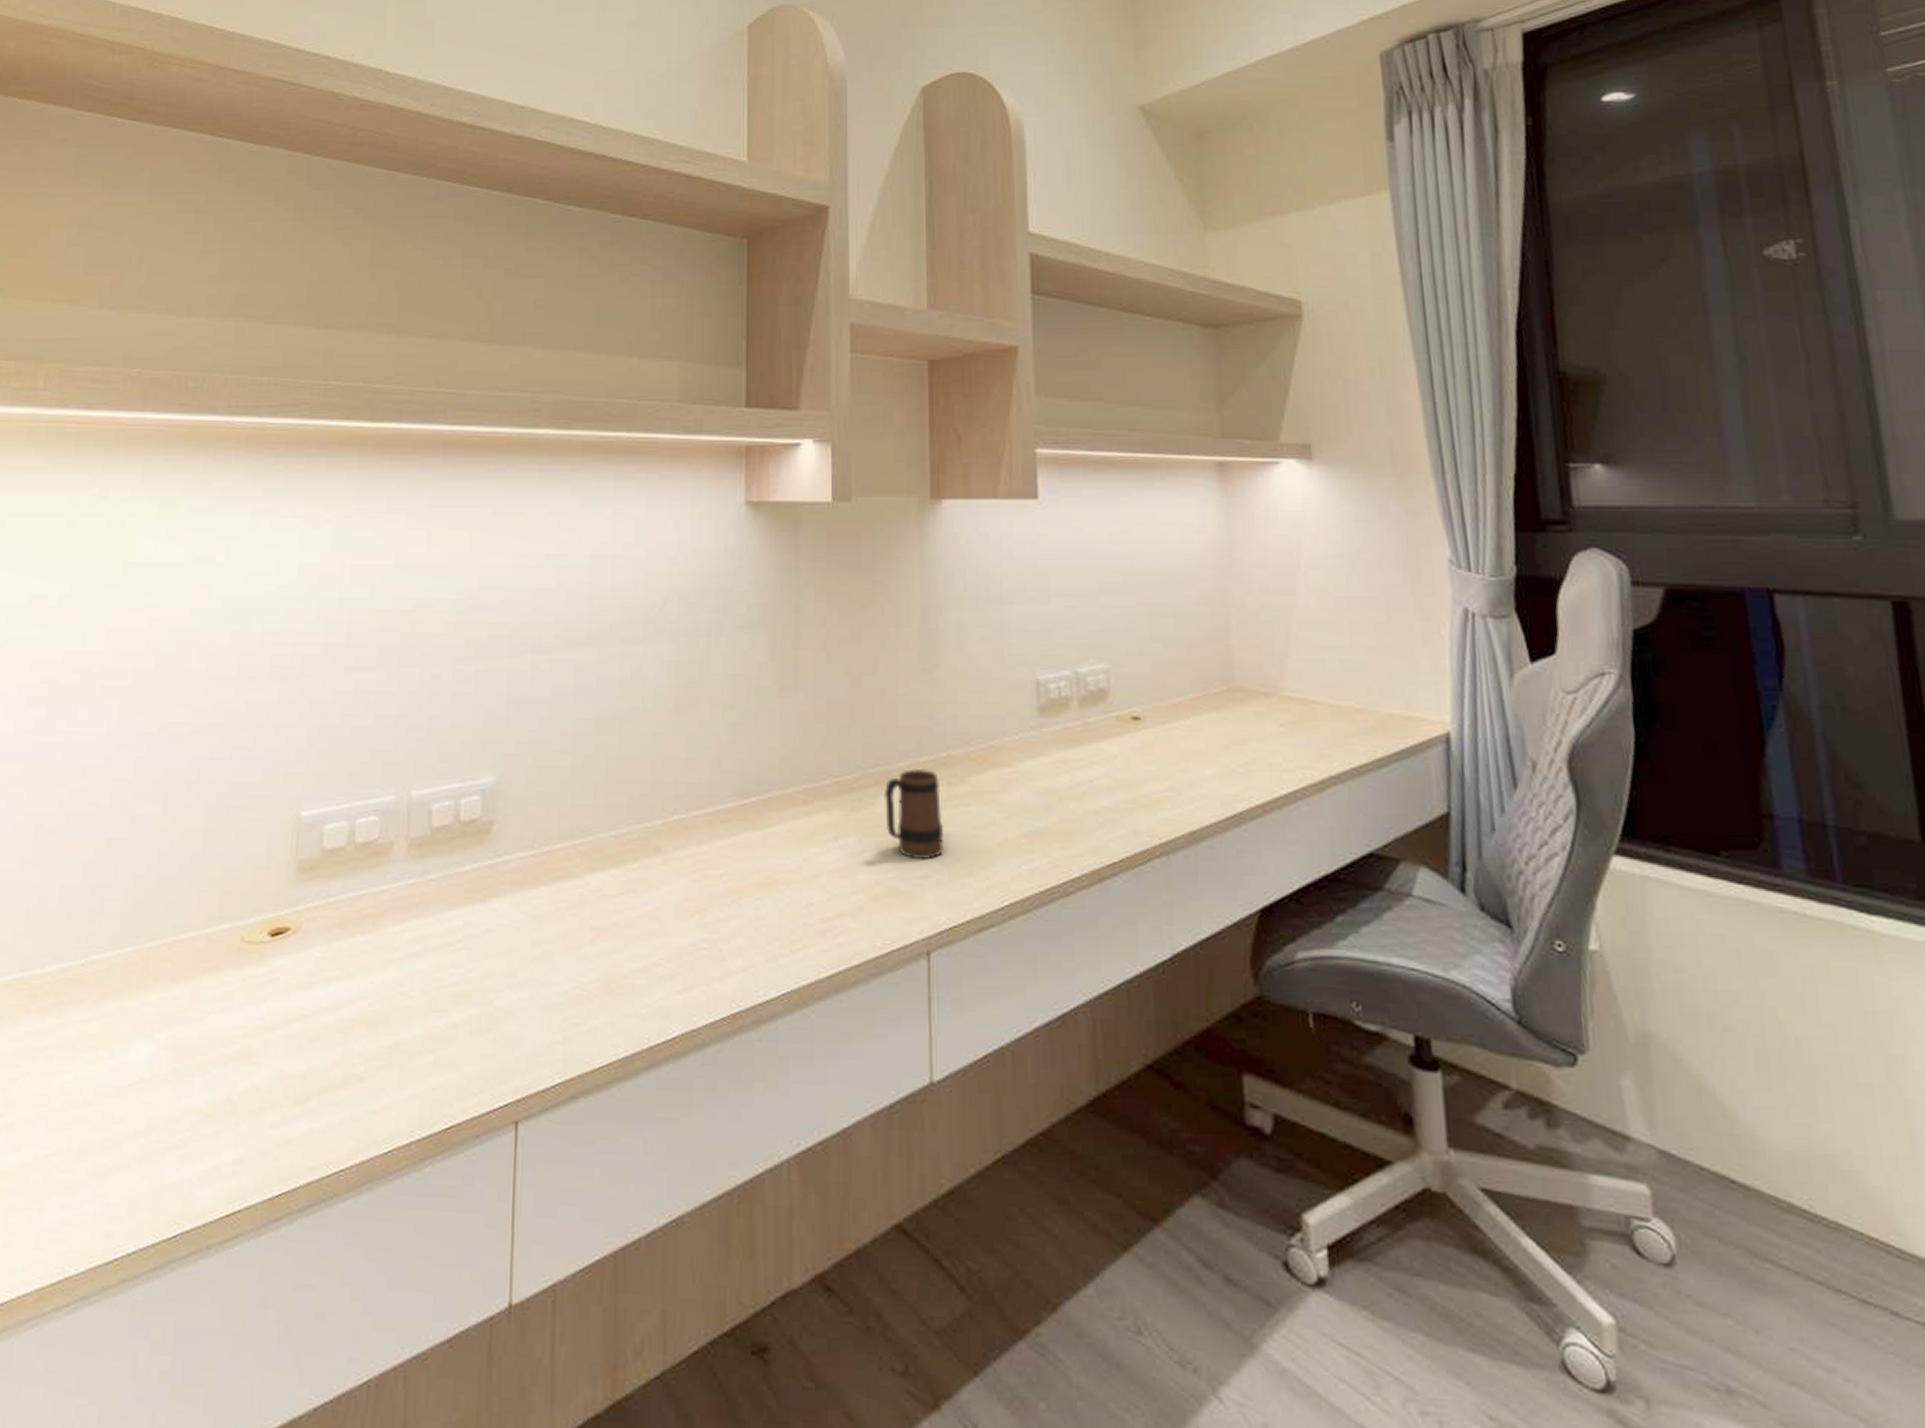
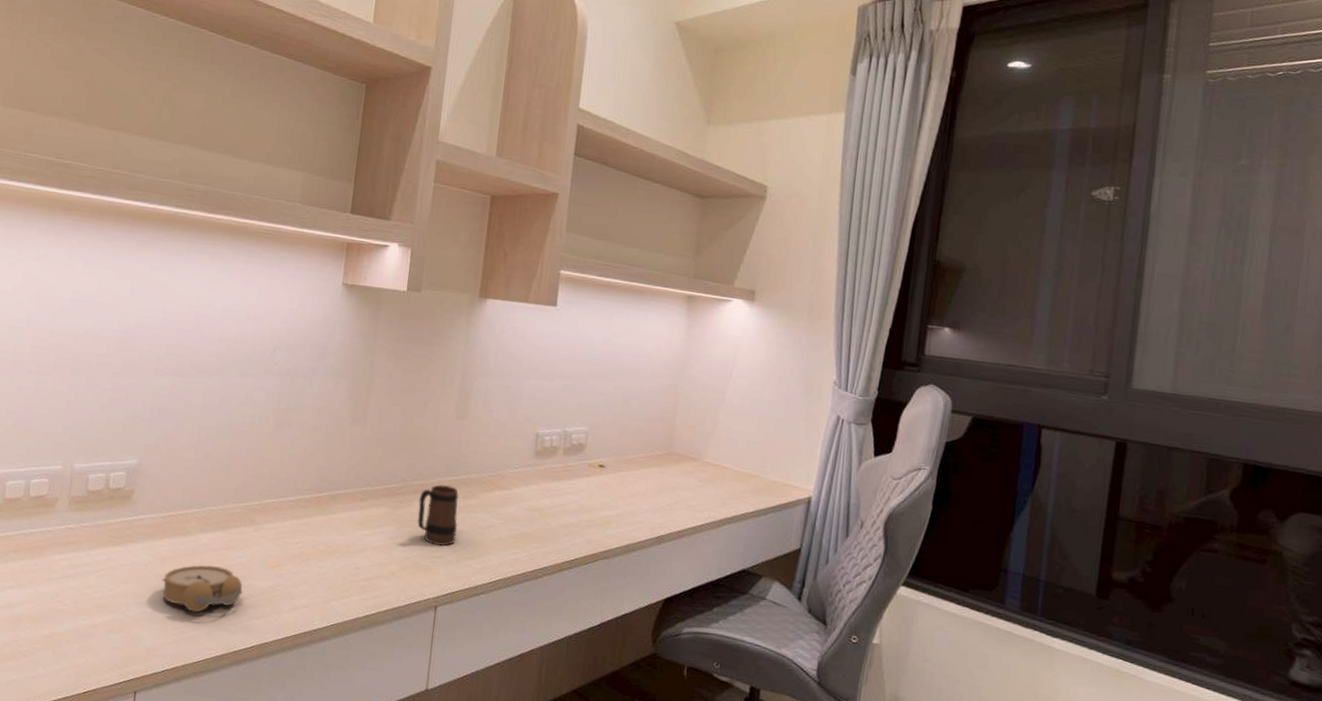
alarm clock: none [541,919,653,993] -> present [162,564,243,613]

